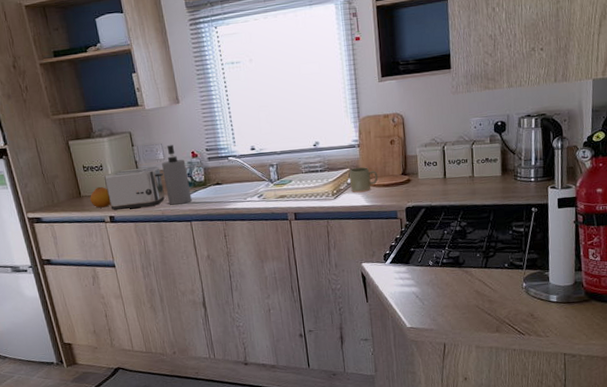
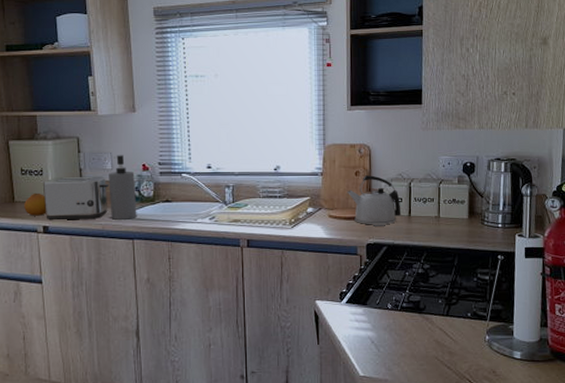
mug: present [349,167,378,193] -> none [309,197,340,224]
kettle: none [383,142,437,191] -> present [347,175,401,226]

